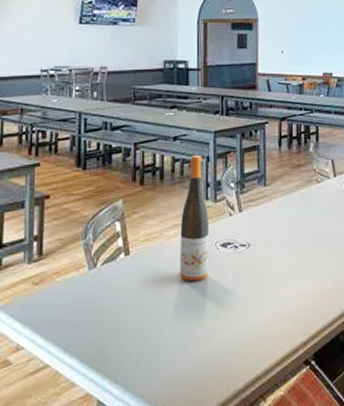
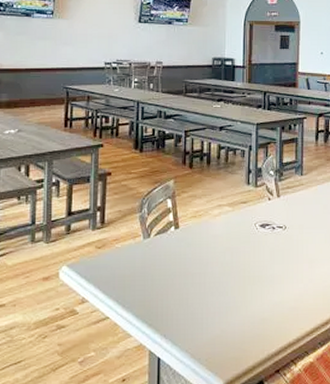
wine bottle: present [179,154,209,282] -> none [222,143,249,256]

